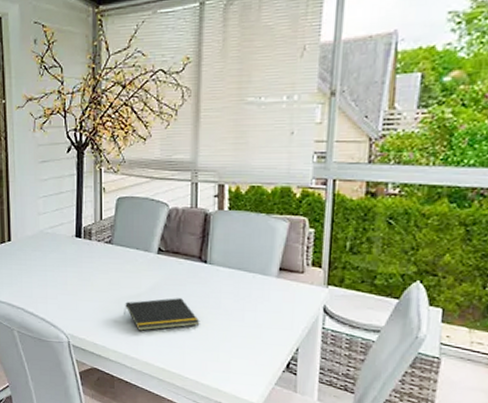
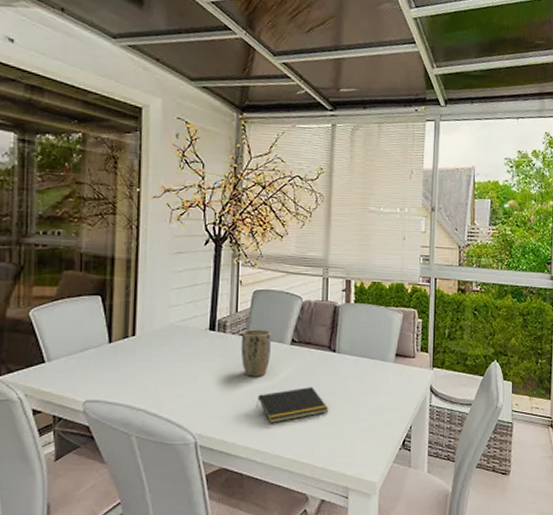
plant pot: none [106,237,136,285] -> present [240,329,271,377]

